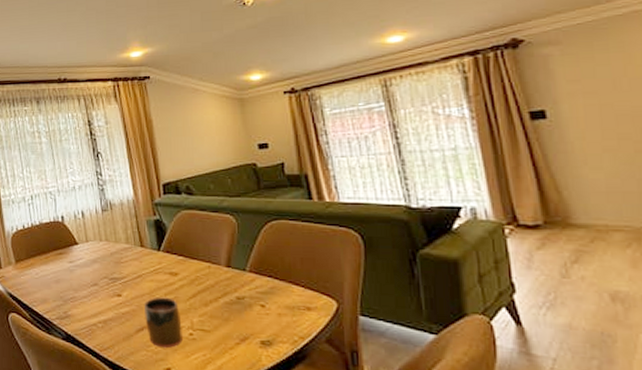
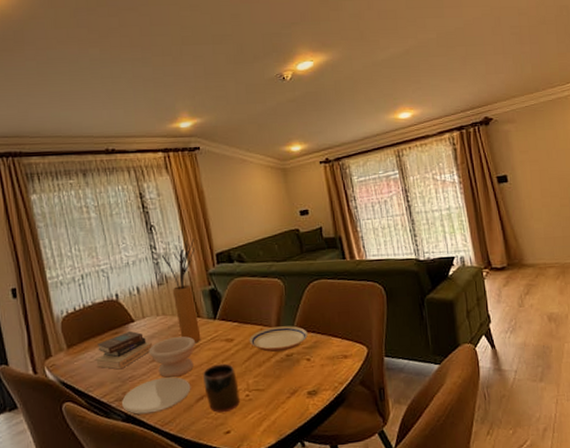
books: none [40,252,94,289] -> present [96,330,152,370]
plate: none [62,302,131,338] -> present [121,377,191,415]
bowl: none [90,264,138,304] -> present [148,336,196,378]
vase: none [108,164,144,273] -> present [162,236,201,344]
plate: none [195,266,263,293] -> present [249,326,308,352]

